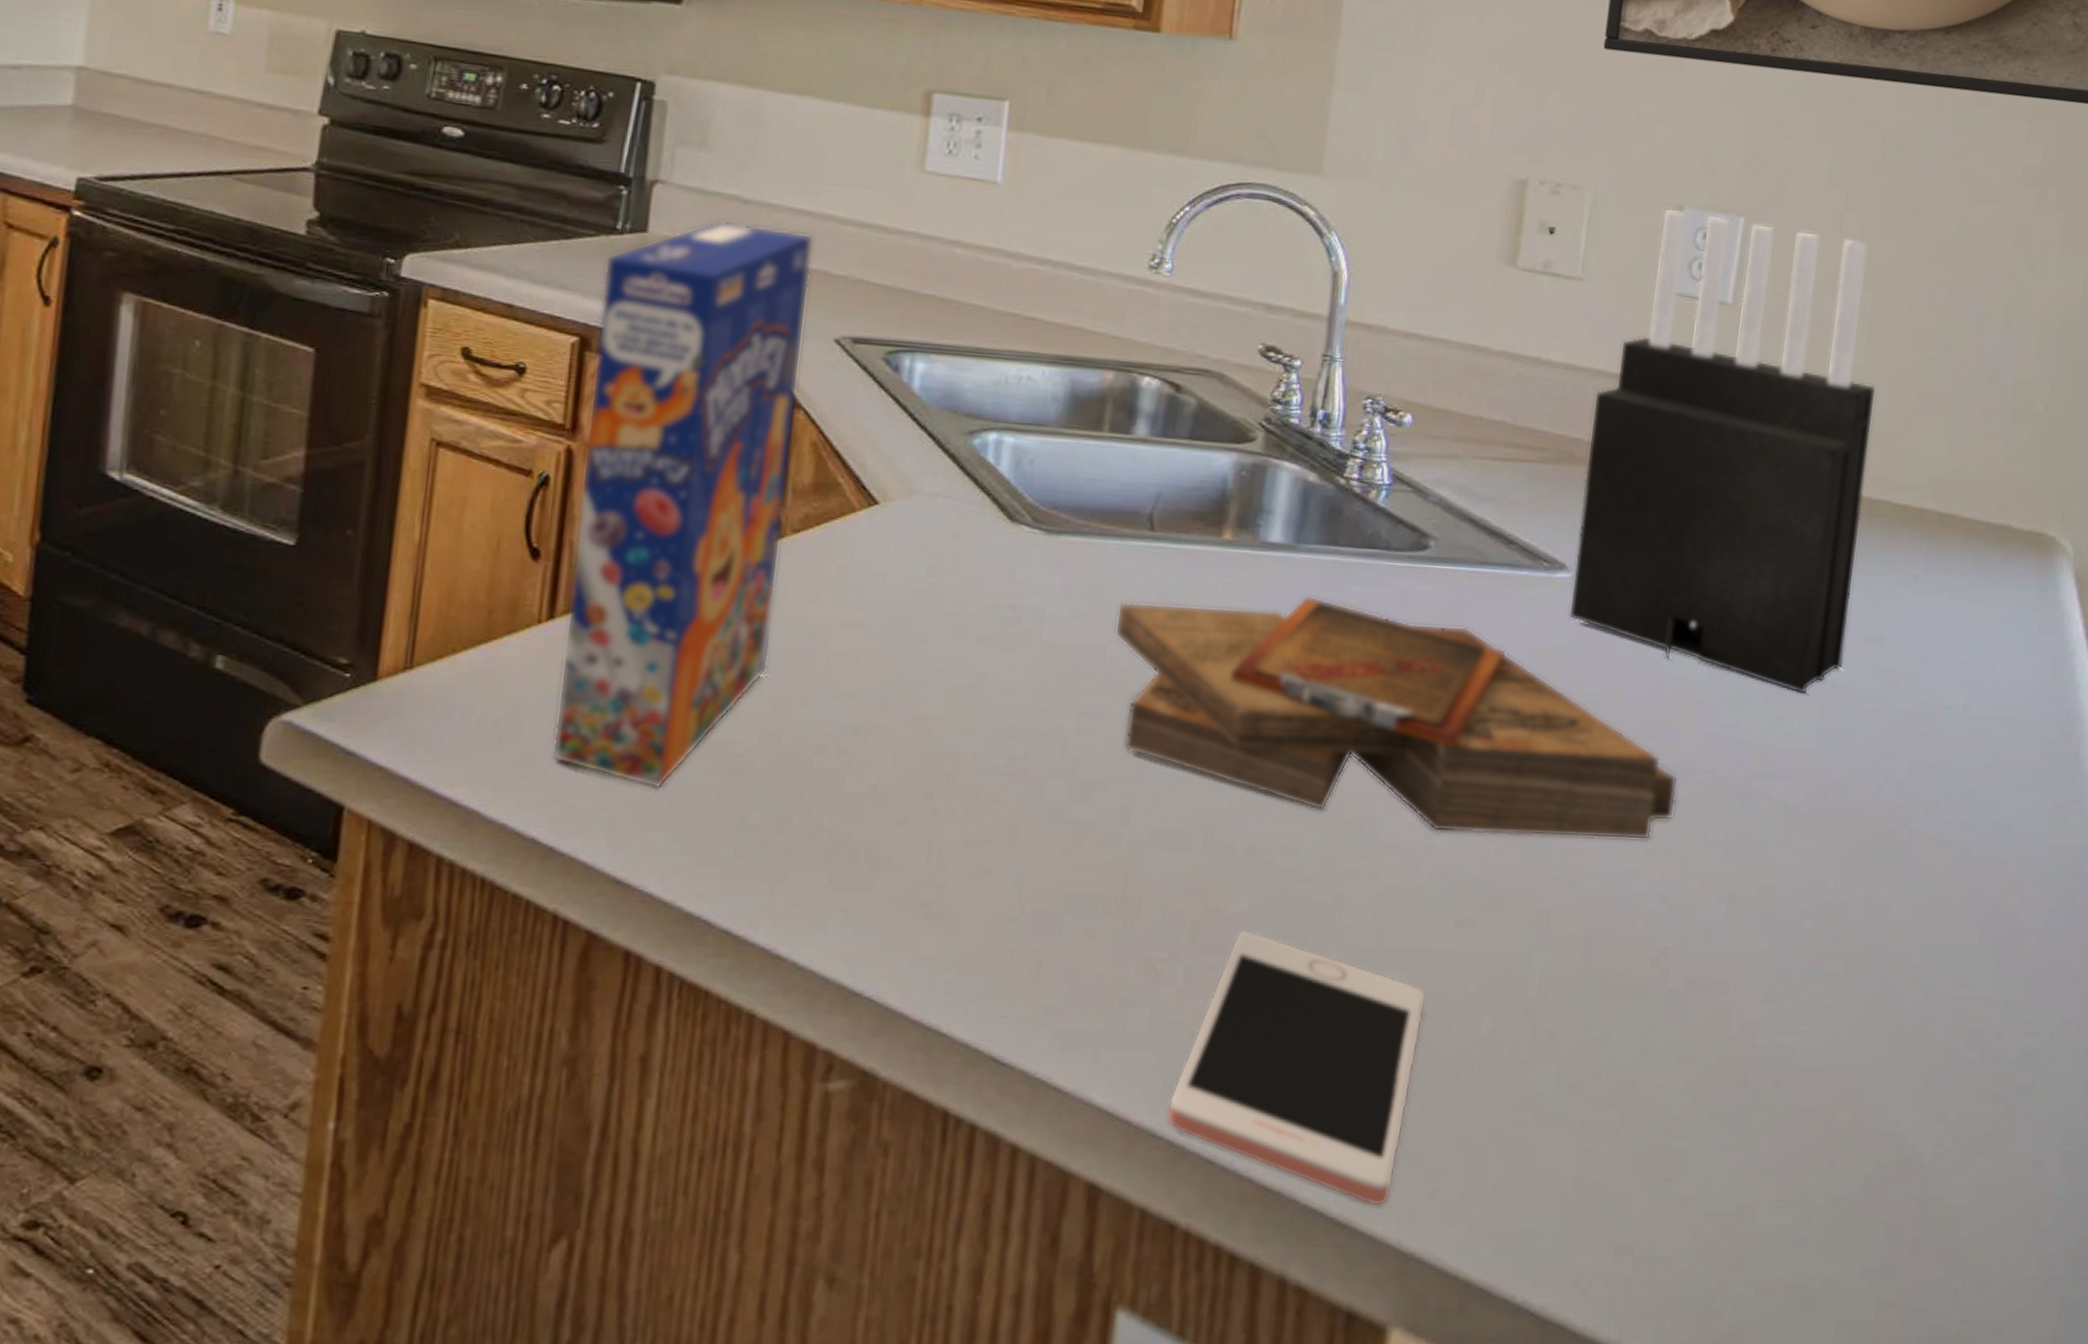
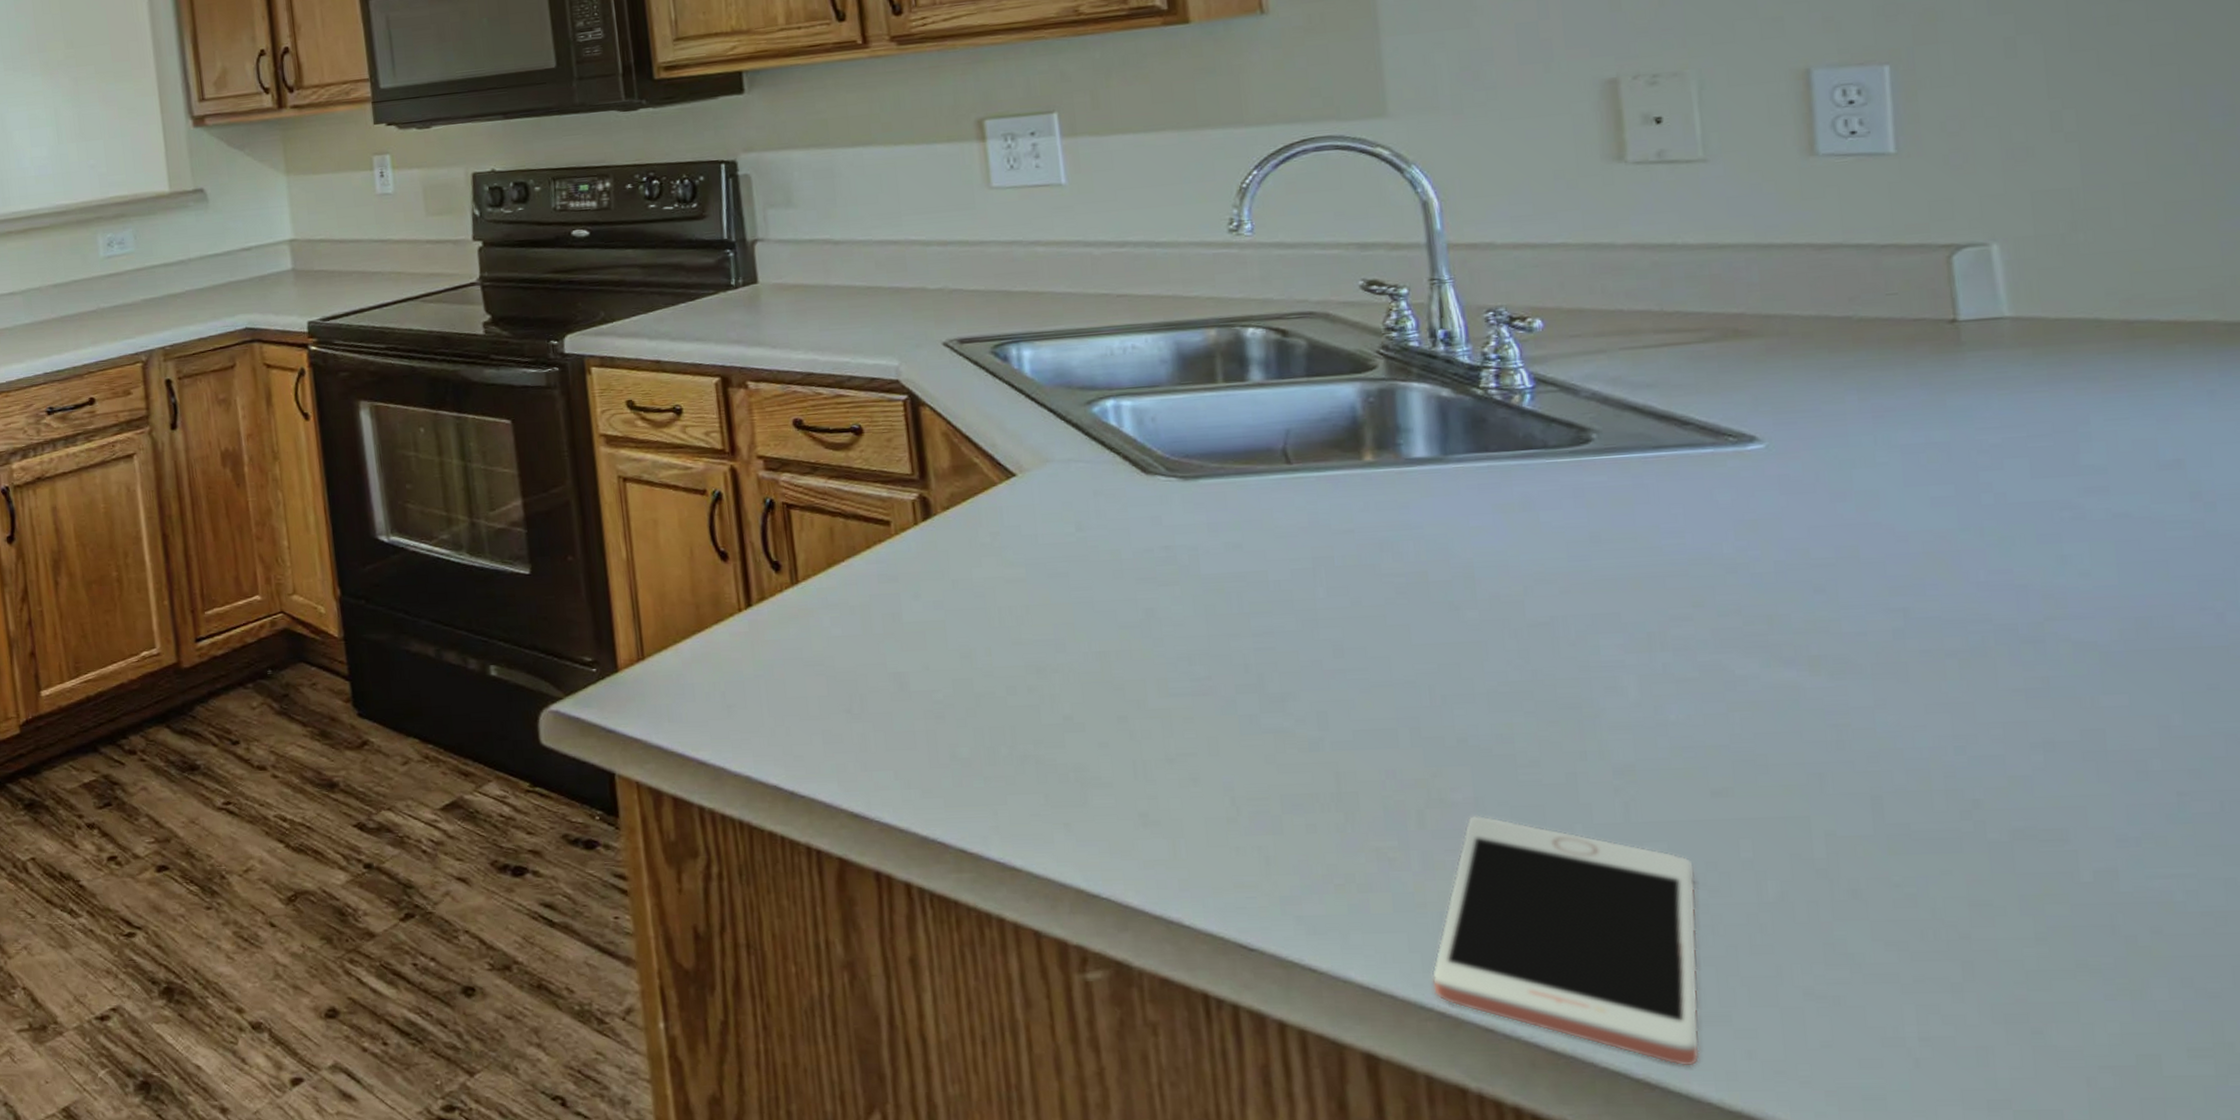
cereal box: present [553,219,814,790] -> none [728,259,947,737]
clipboard: present [1114,595,1678,841] -> none [1270,501,1952,708]
knife block: present [1568,209,1877,694] -> none [1748,60,2135,530]

